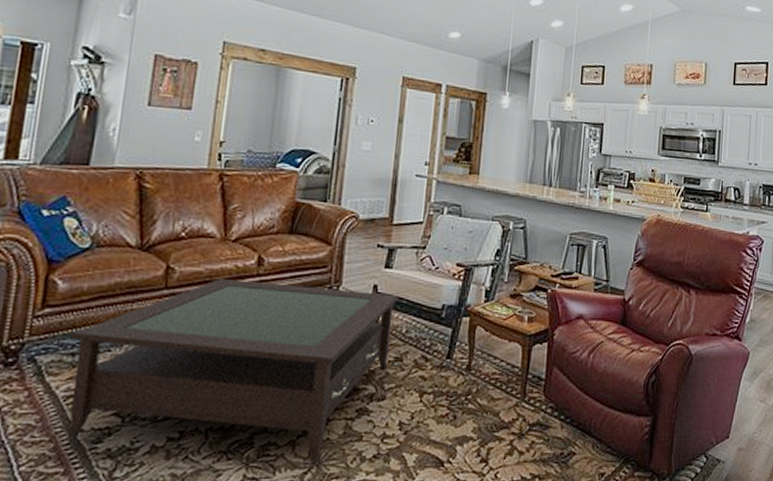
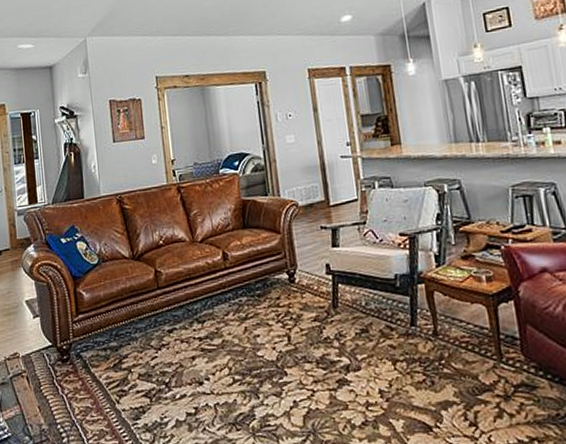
coffee table: present [68,279,400,465] -> none [101,270,356,433]

